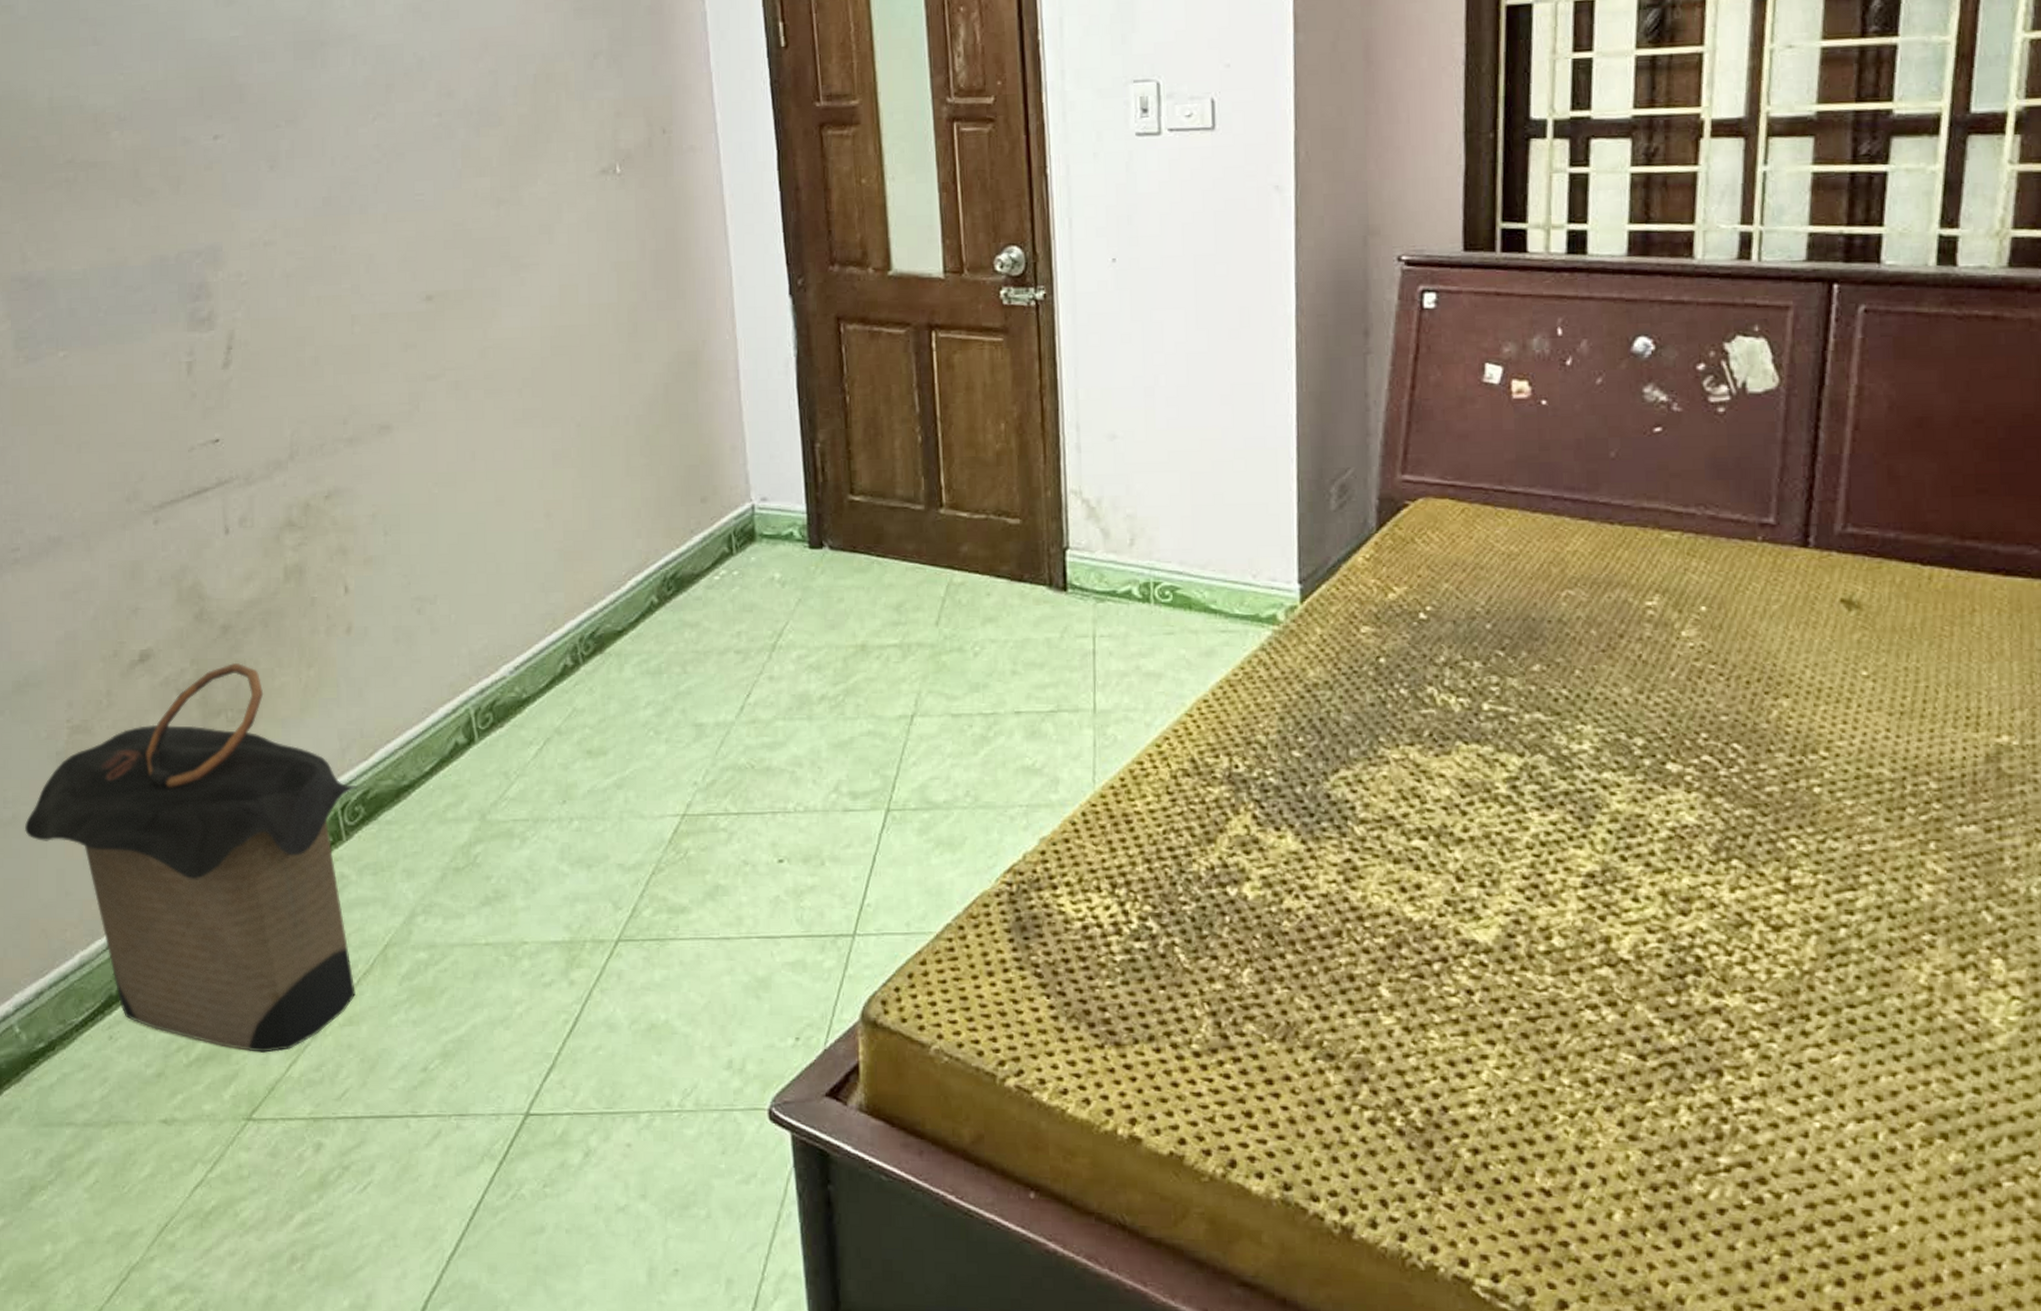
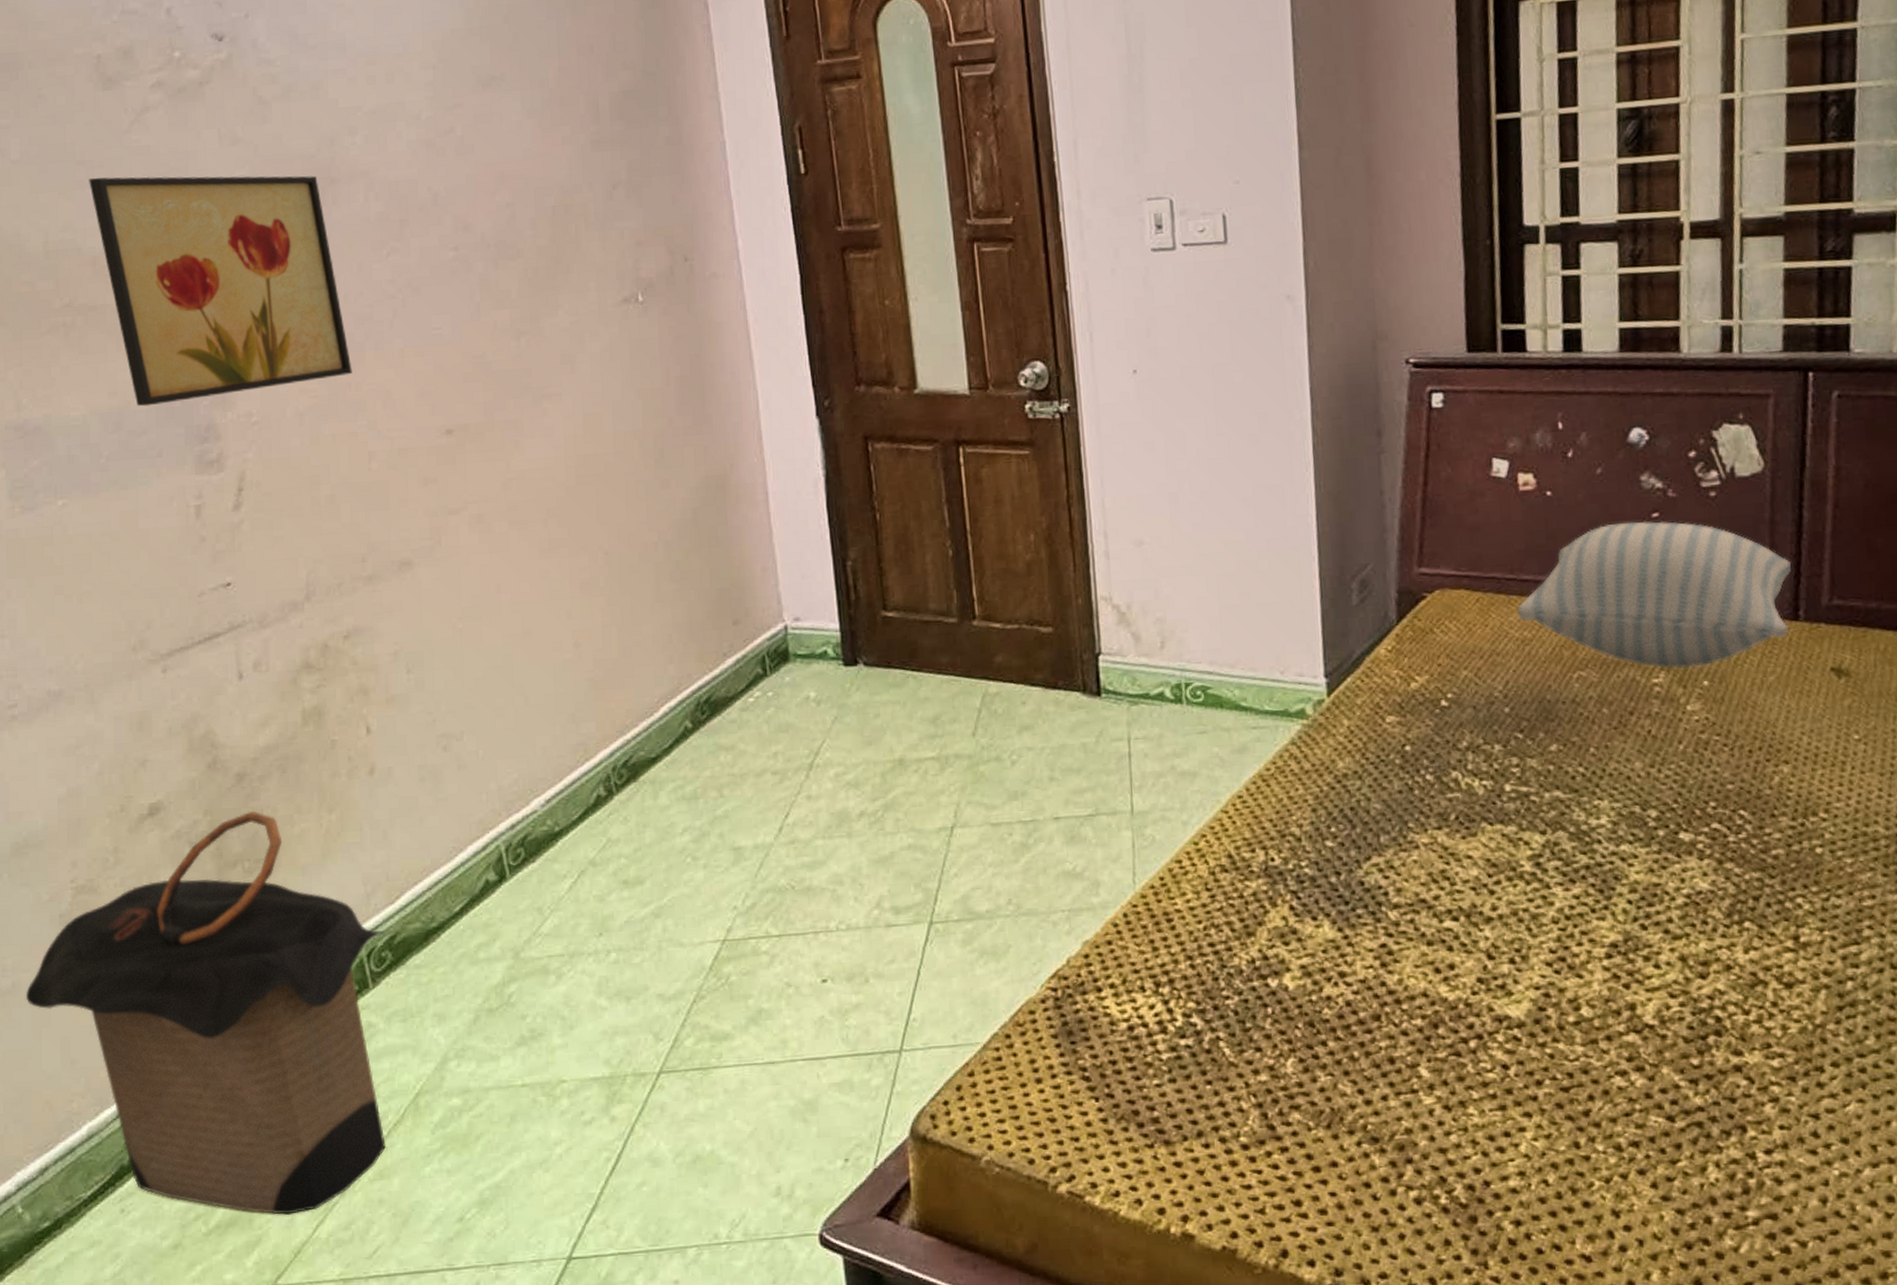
wall art: none [91,35,338,263] -> present [89,175,352,407]
pillow: none [1504,435,1803,593] -> present [1517,521,1791,669]

